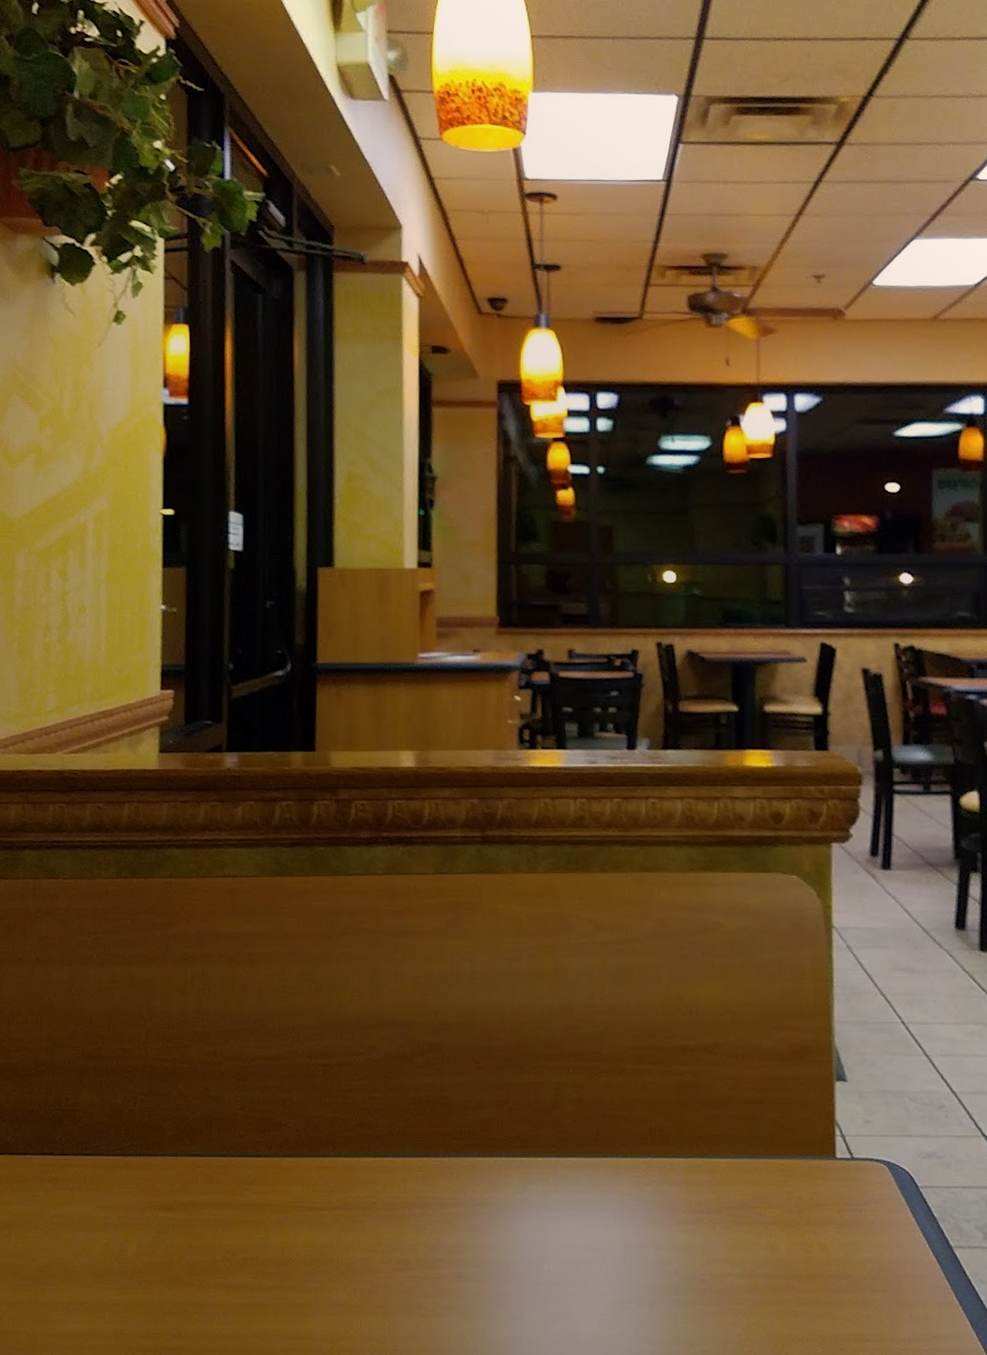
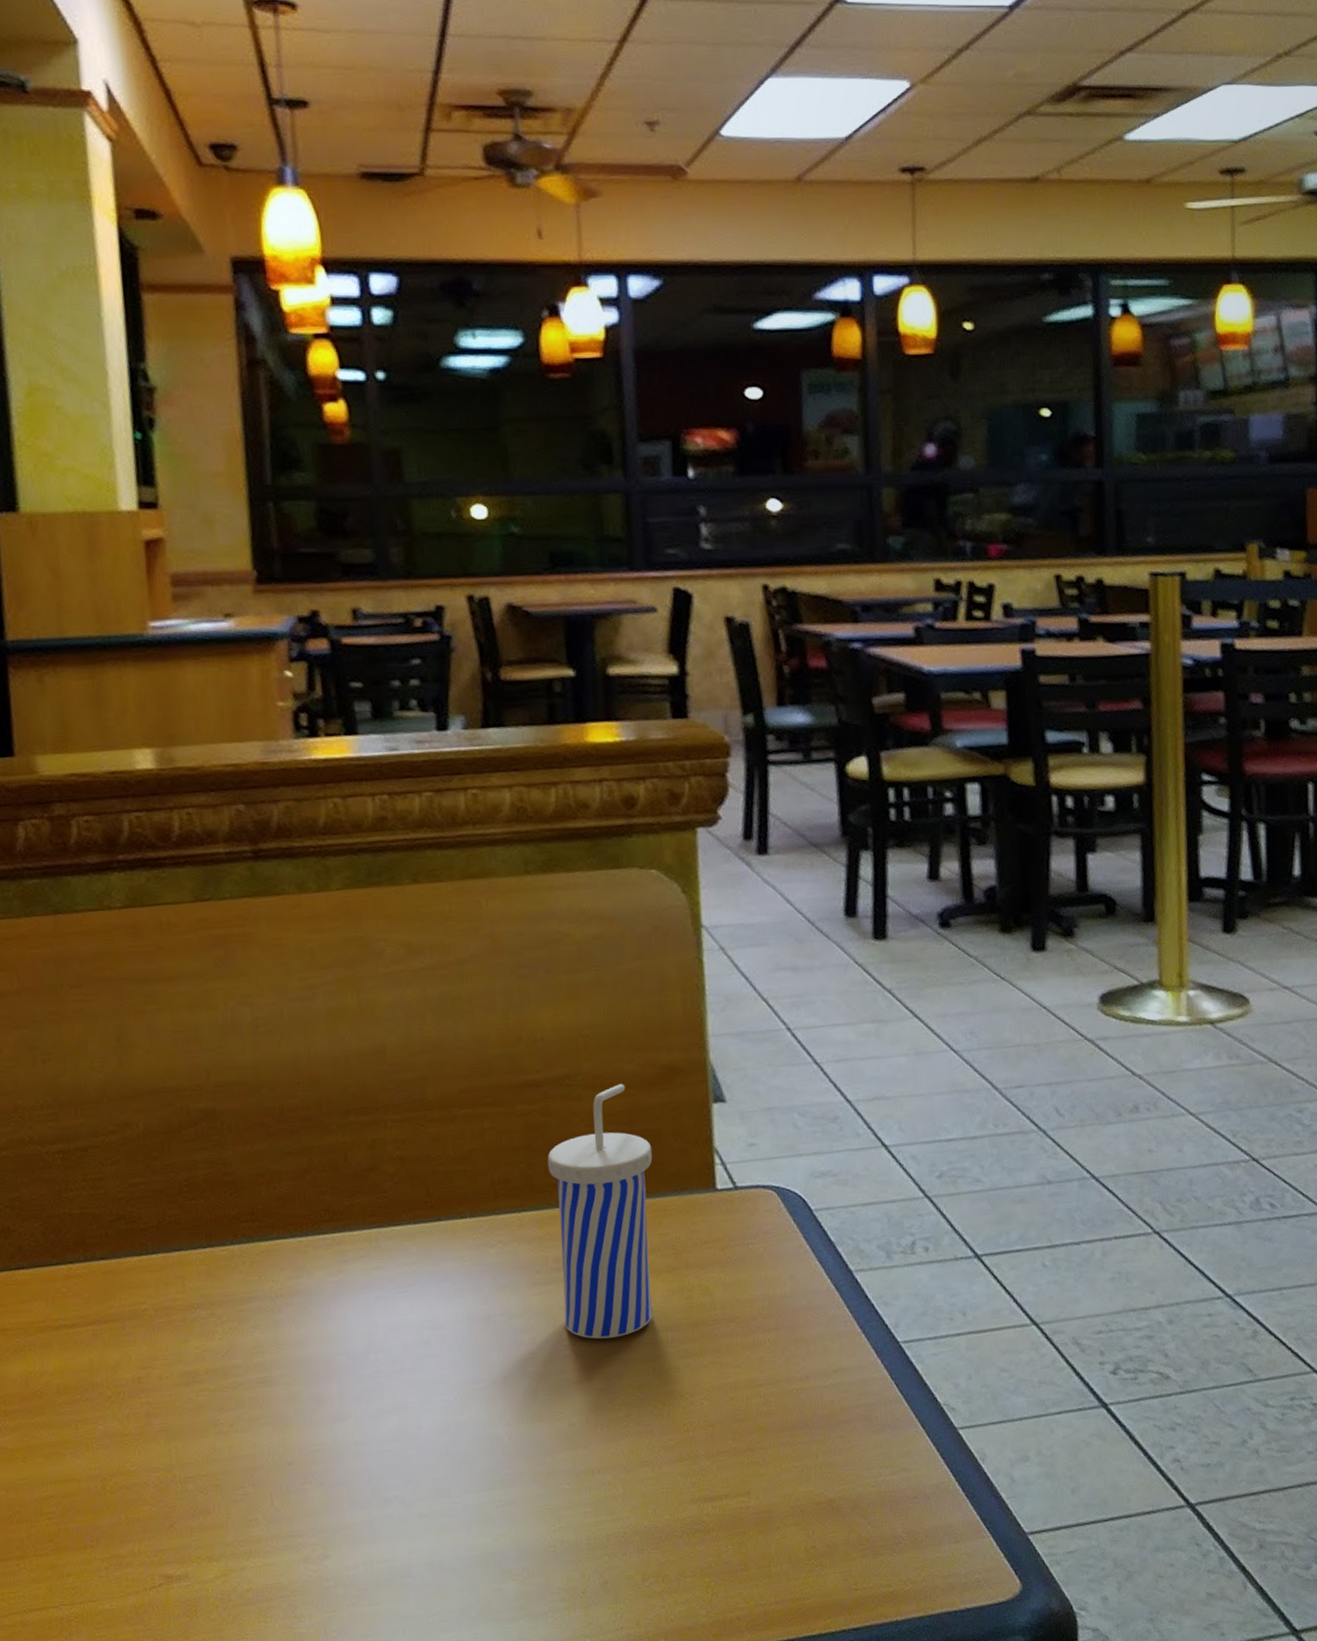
beverage cup: none [696,1056,783,1279] -> present [547,1084,653,1340]

